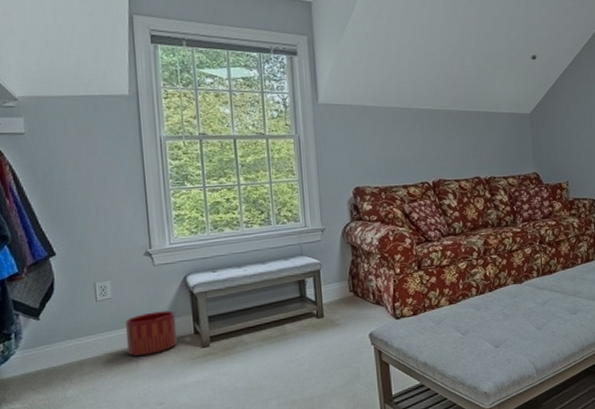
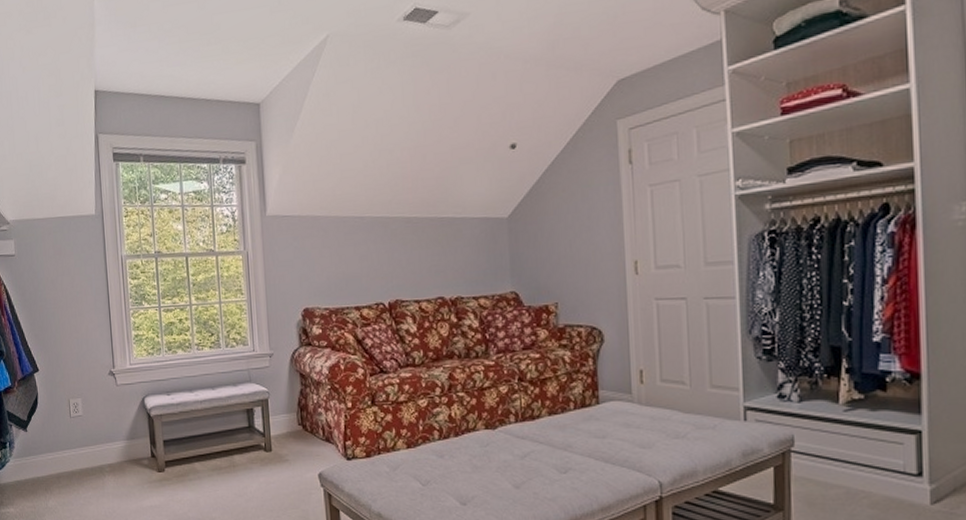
planter: present [125,310,177,356] -> none [93,431,137,474]

